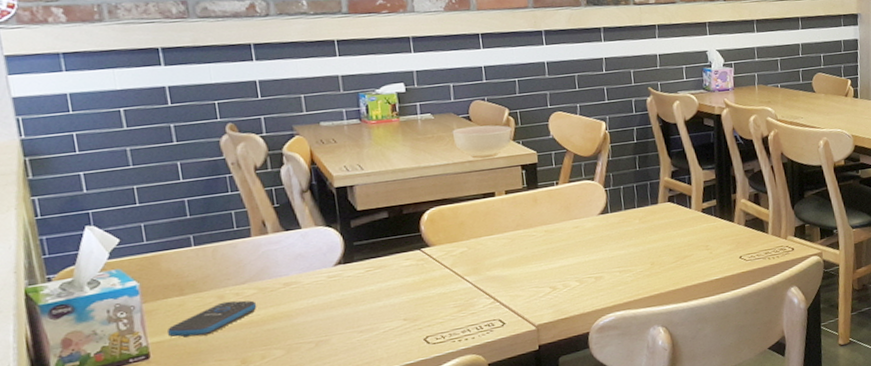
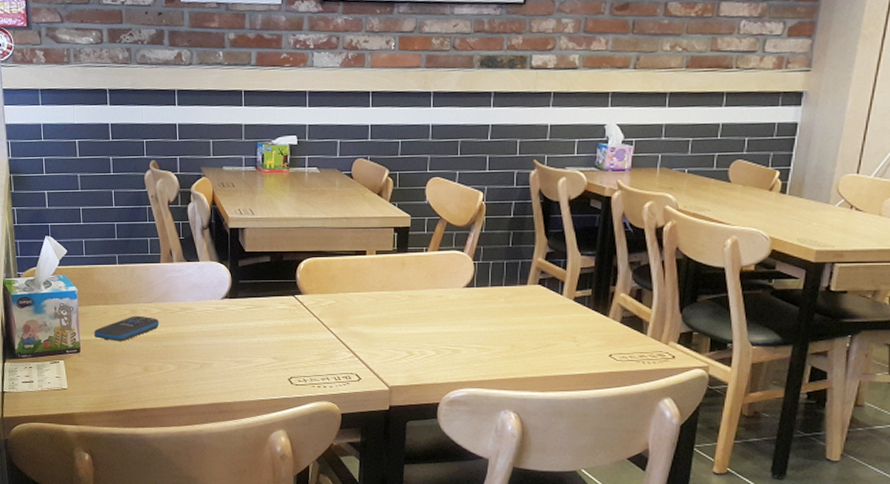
bowl: present [452,125,512,159] -> none [334,183,389,216]

